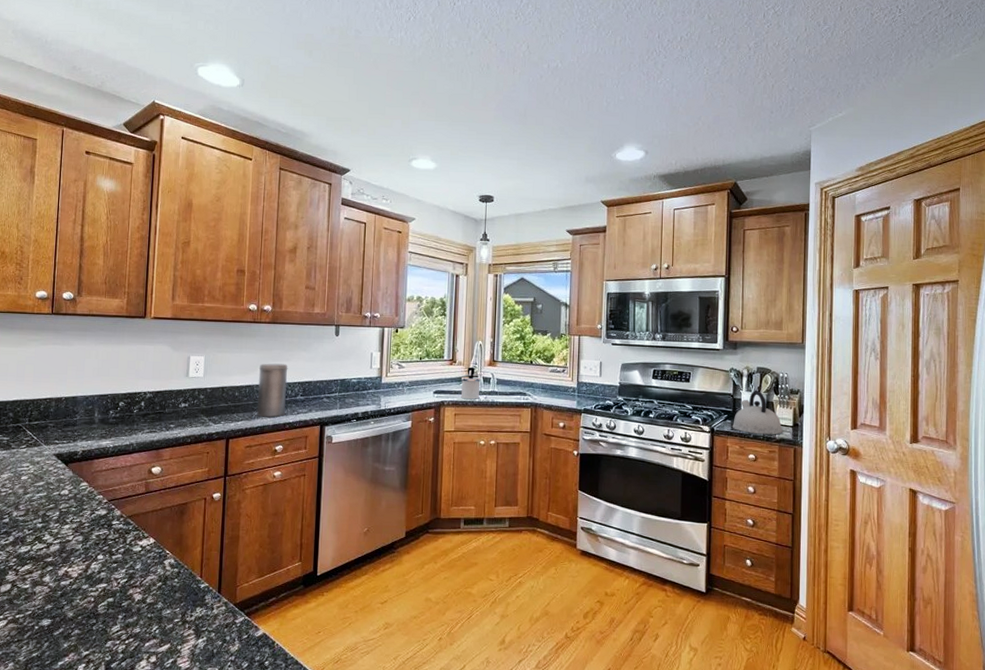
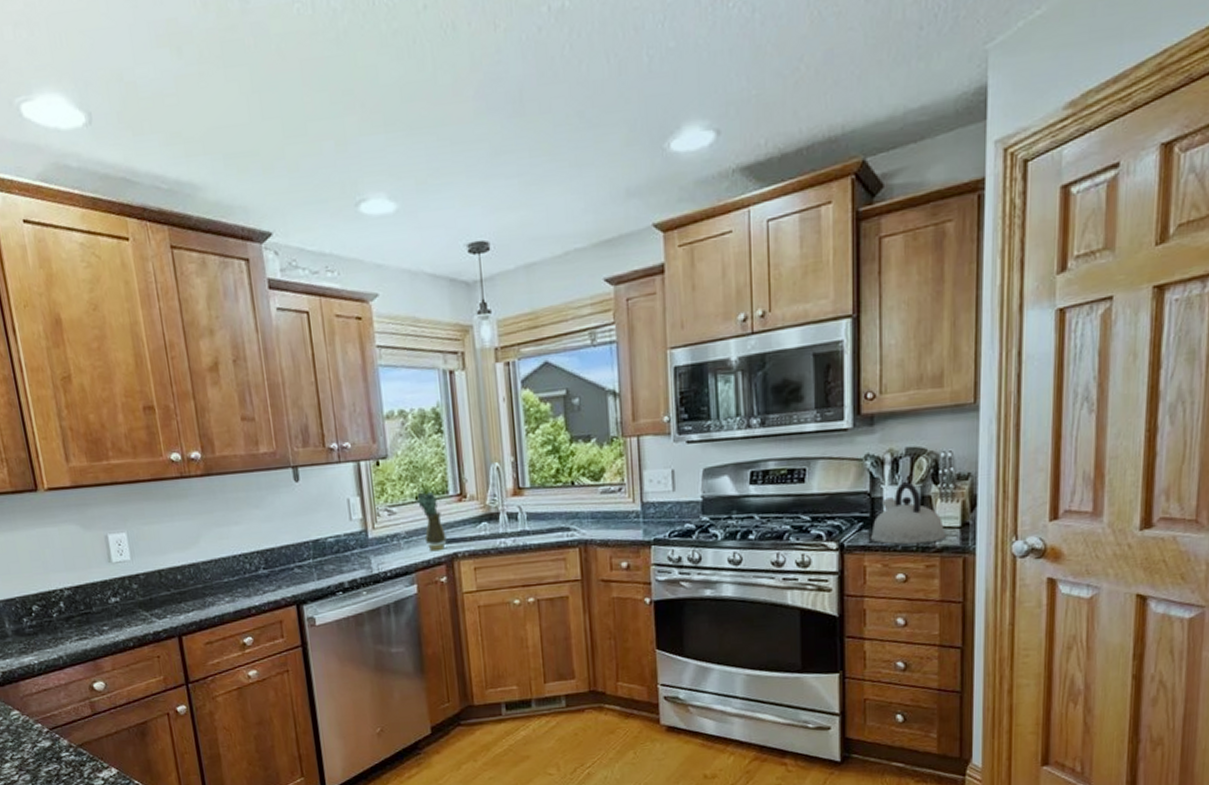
canister: present [256,363,288,418] -> none [200,529,248,604]
vase: none [420,352,438,399] -> present [416,489,447,552]
soap dispenser: present [461,367,481,399] -> none [477,501,505,546]

